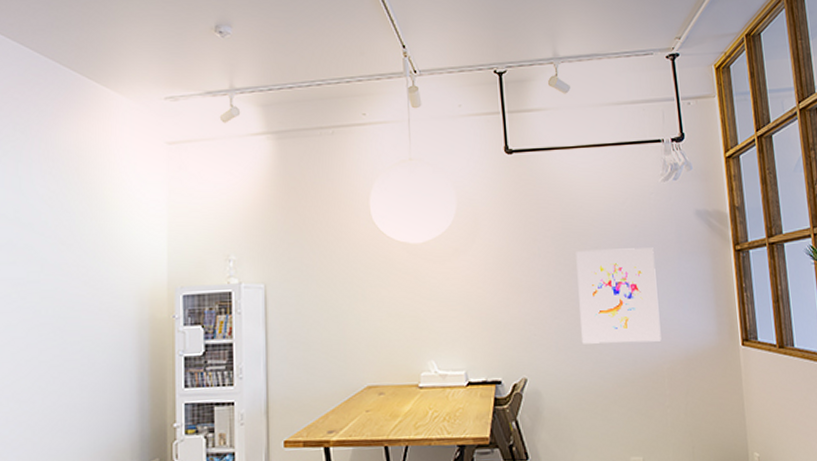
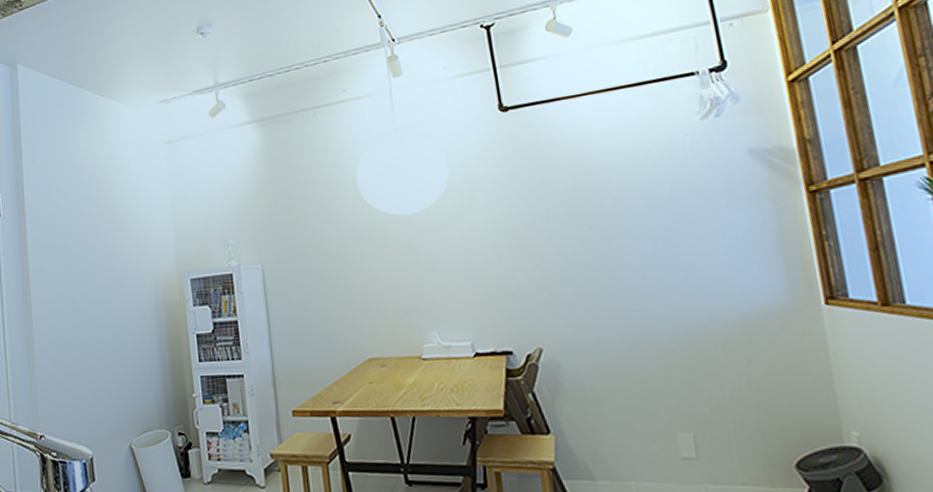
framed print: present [576,247,661,344] -> none [592,197,710,310]

